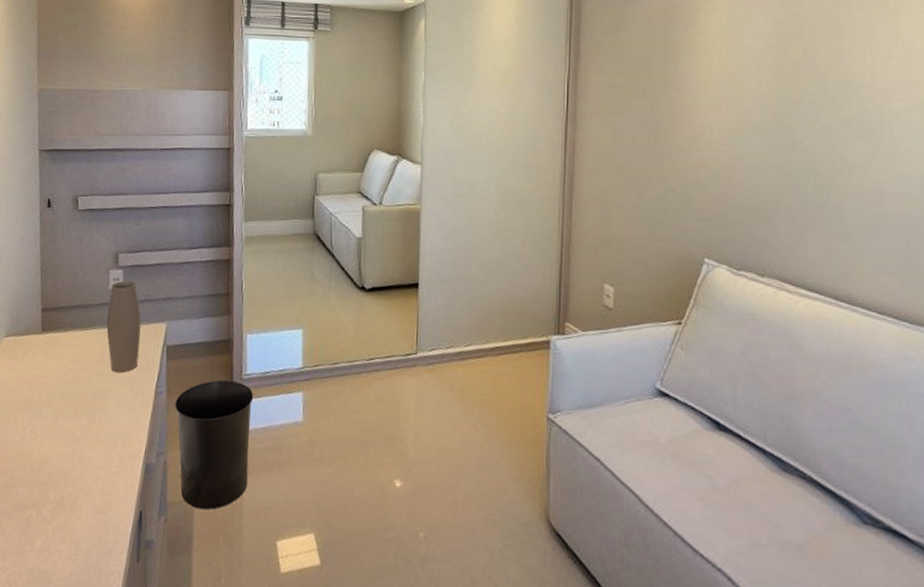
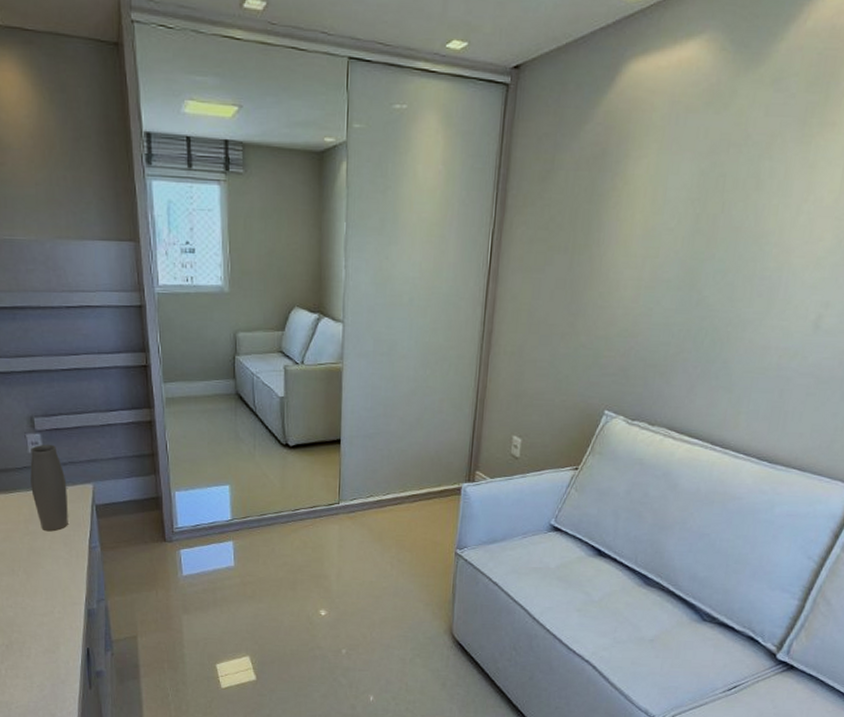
waste bin: present [174,380,254,510] -> none [110,533,187,644]

